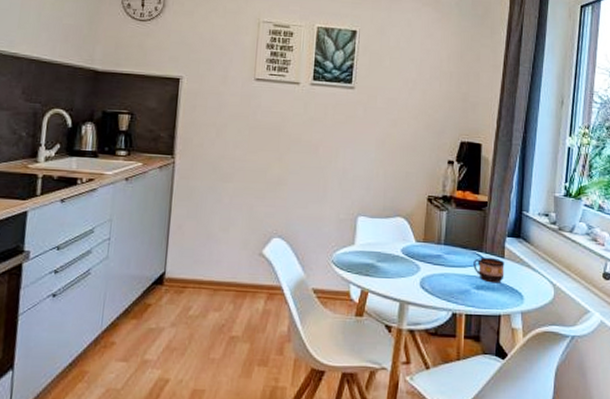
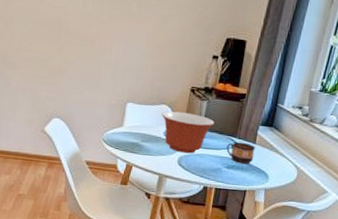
mixing bowl: none [398,224,457,274] -> present [162,111,215,154]

